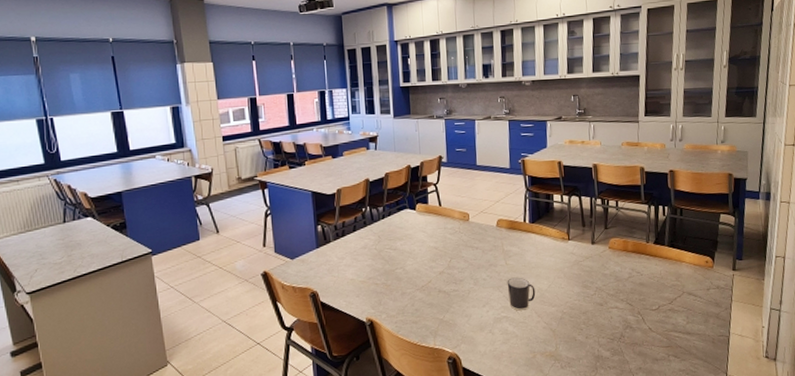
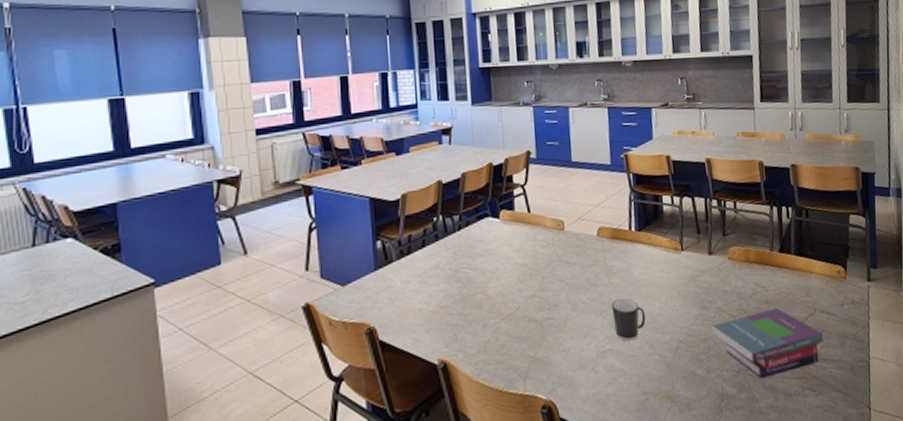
books: none [592,290,689,346] -> present [712,308,824,379]

